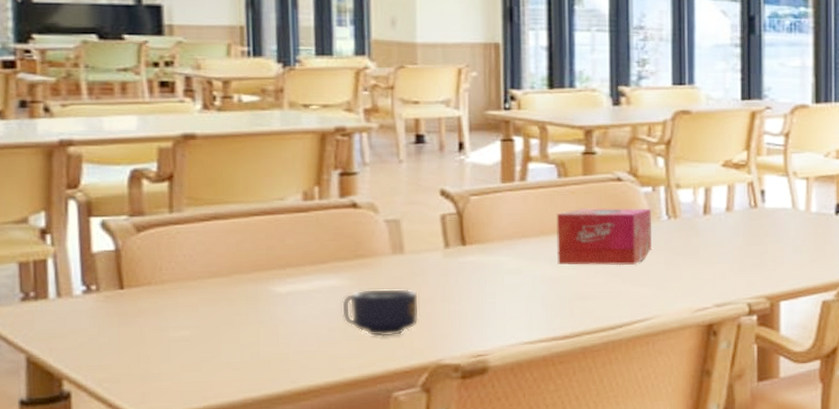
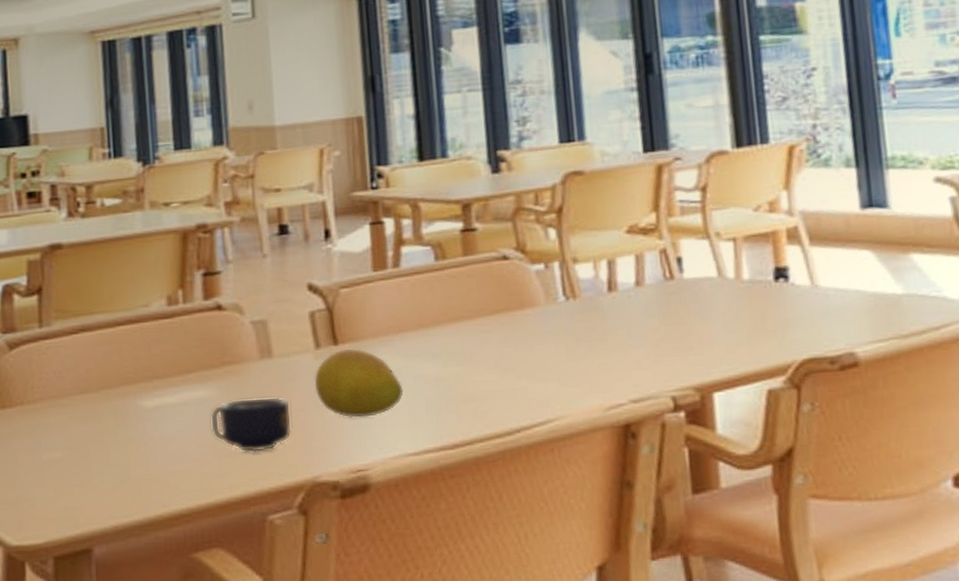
fruit: none [442,249,523,310] -> present [314,348,404,418]
tissue box: present [556,207,652,266] -> none [436,289,549,361]

